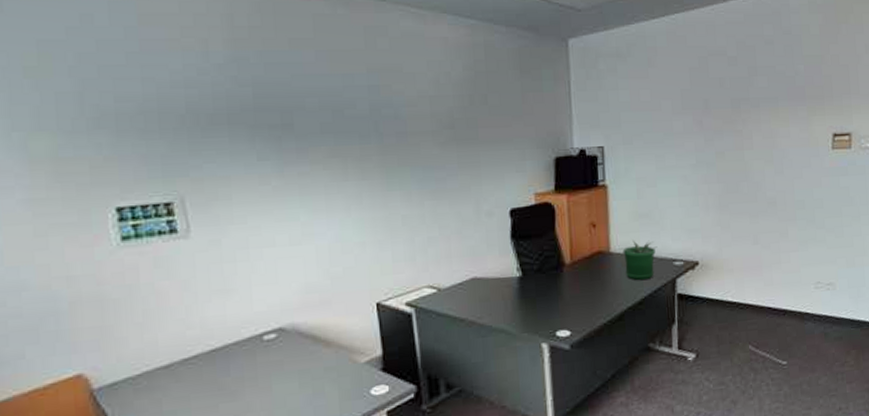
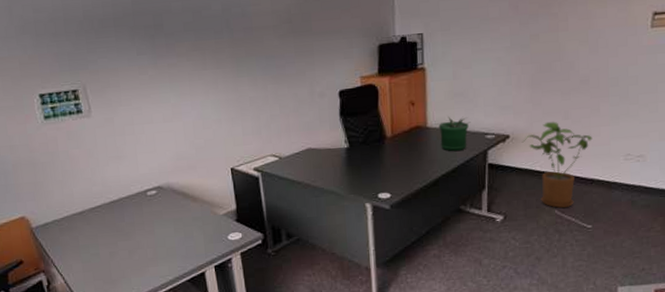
house plant: none [711,246,783,344] -> present [521,121,592,209]

